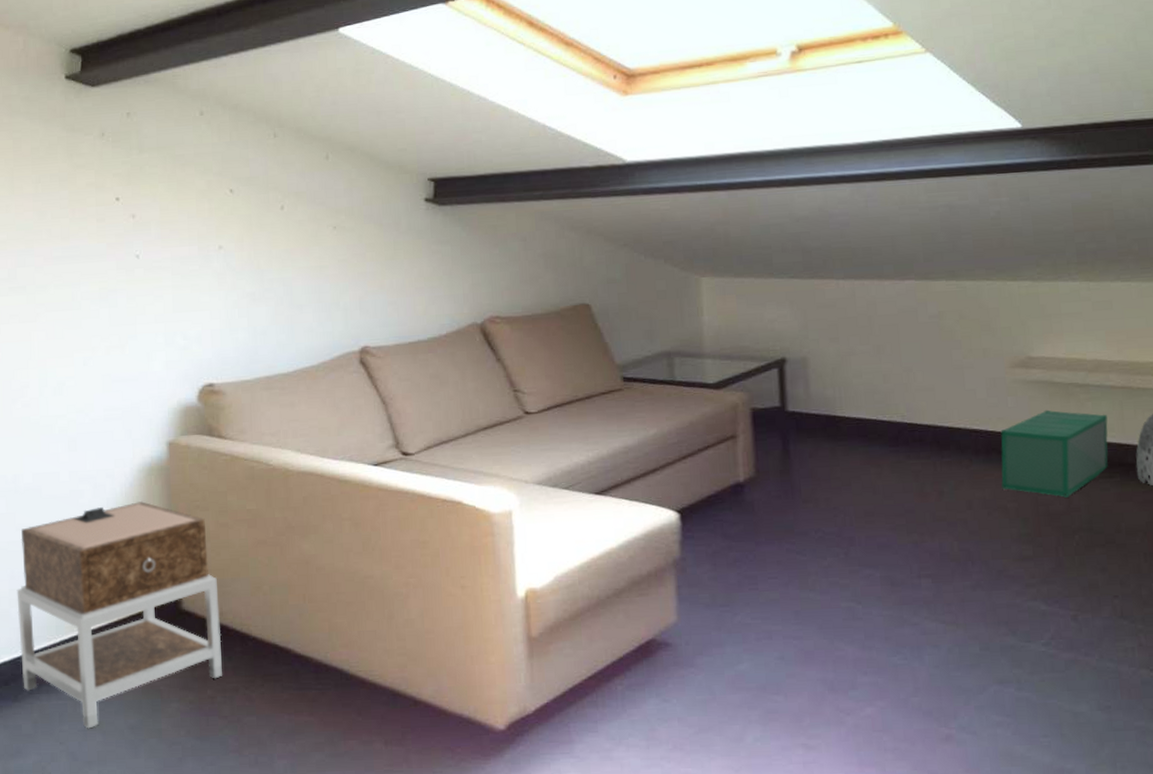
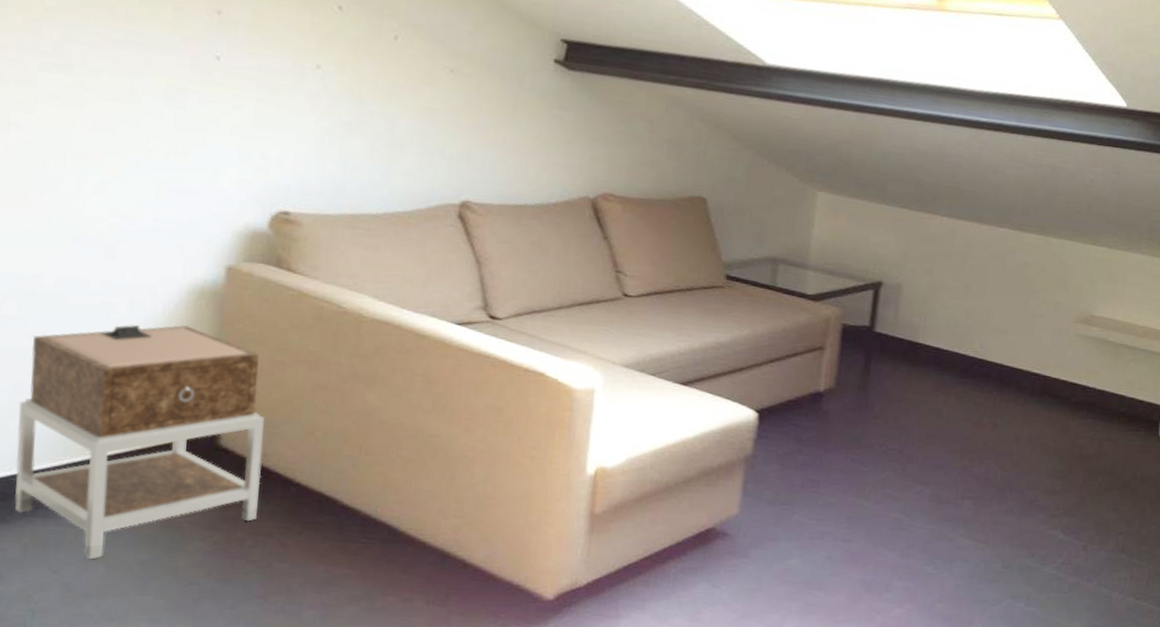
storage bin: present [1000,410,1108,498] -> none [1047,364,1145,443]

